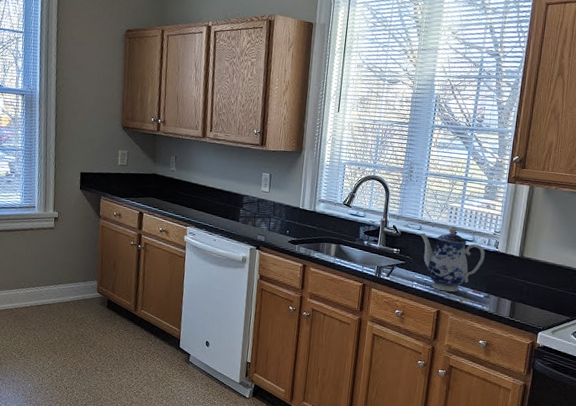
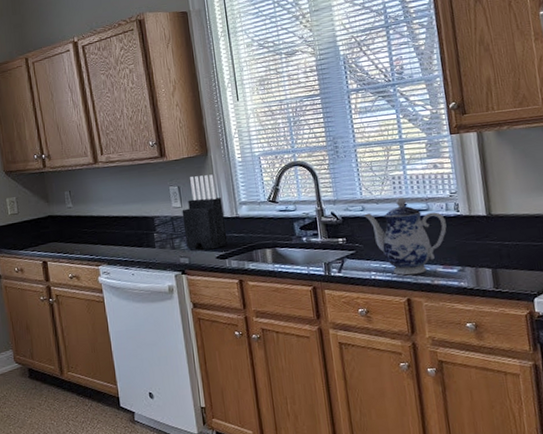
knife block: none [266,168,305,234] -> present [182,174,228,250]

